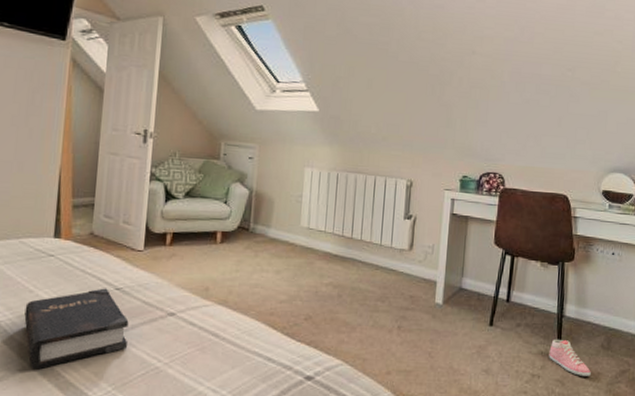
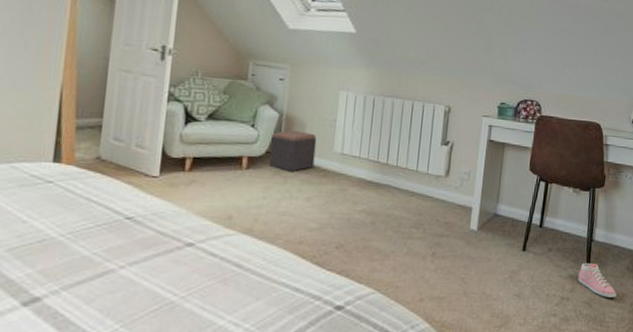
hardback book: present [24,288,129,370] -> none [15,217,141,308]
footstool: none [241,206,285,246] -> present [269,130,317,172]

